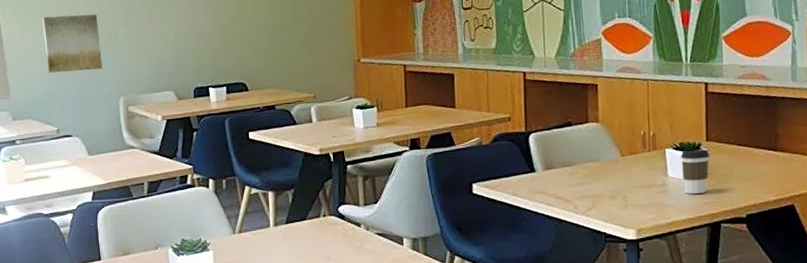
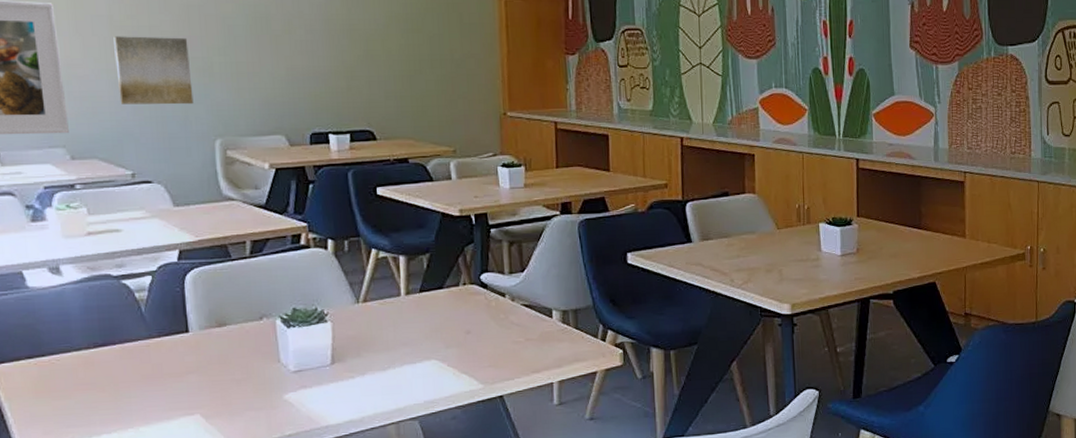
coffee cup: present [680,149,710,194] -> none [833,224,861,269]

